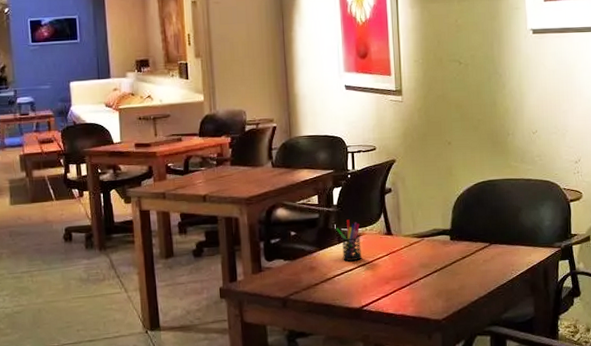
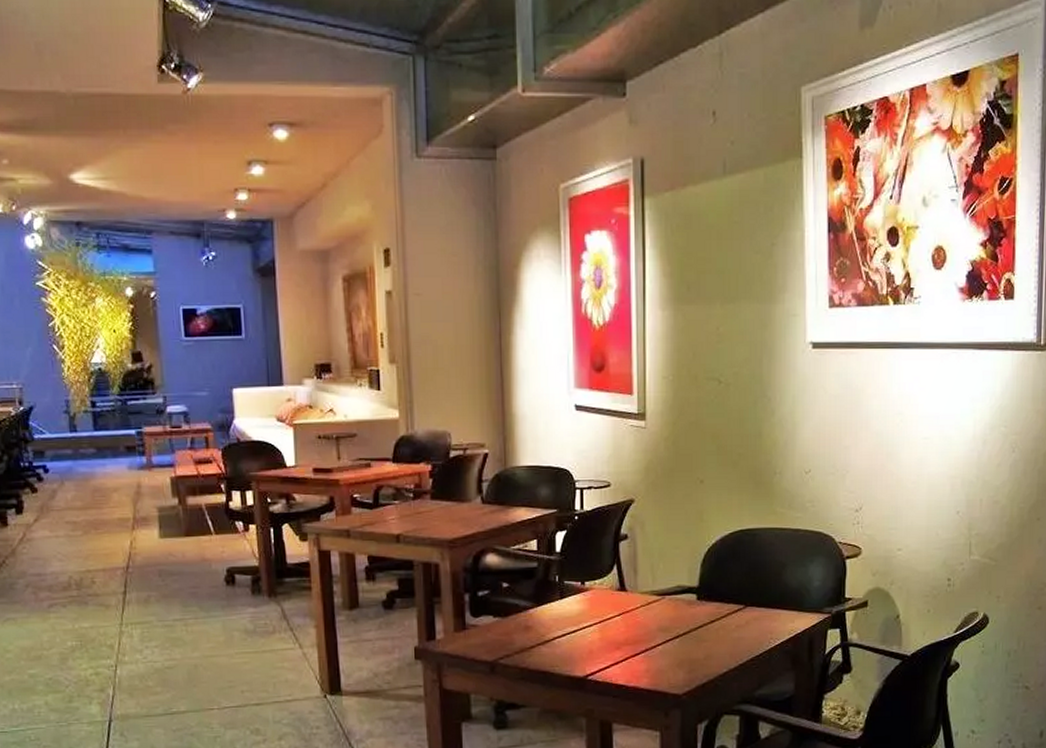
pen holder: present [336,219,362,261] -> none [558,570,588,620]

